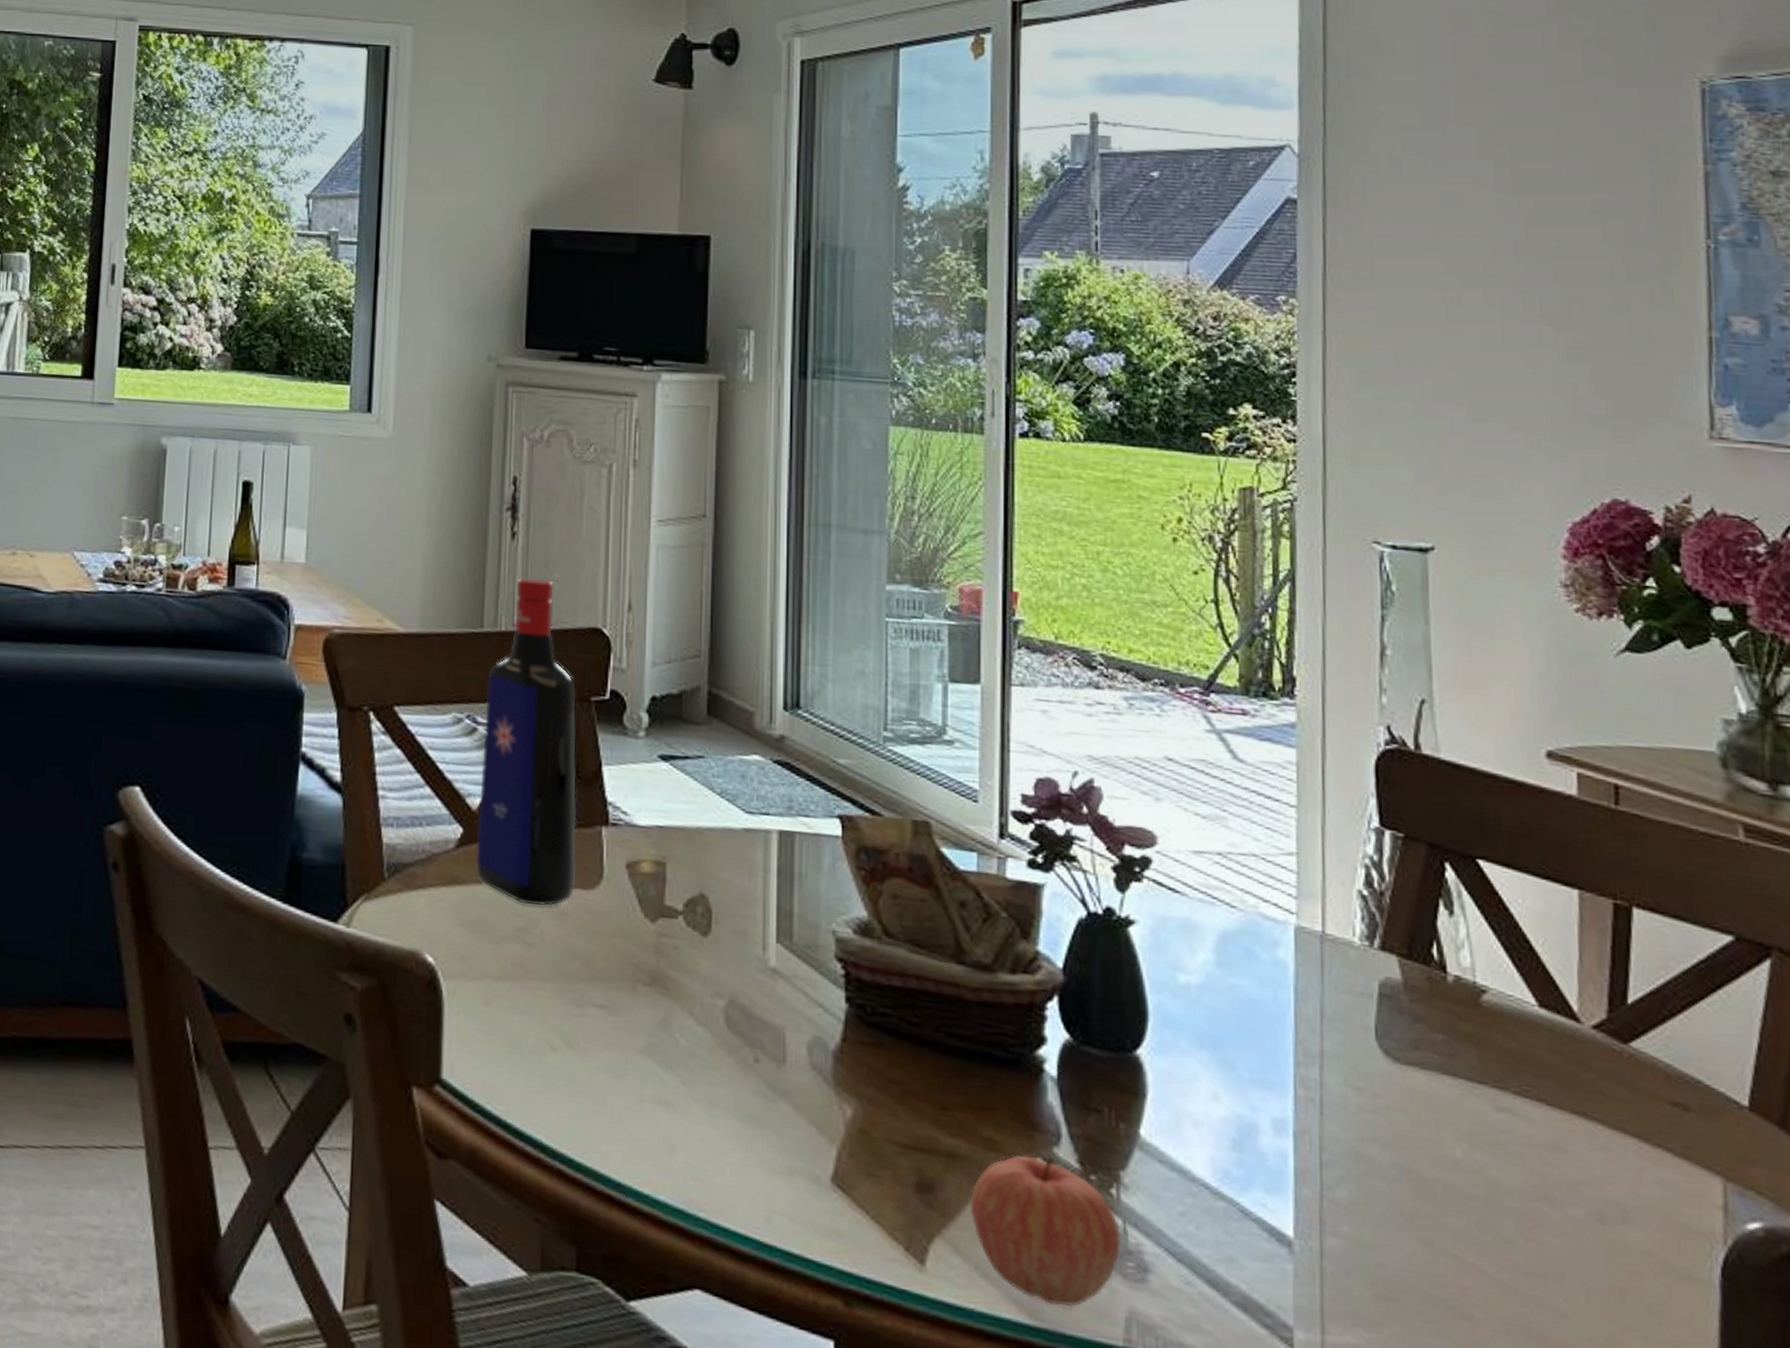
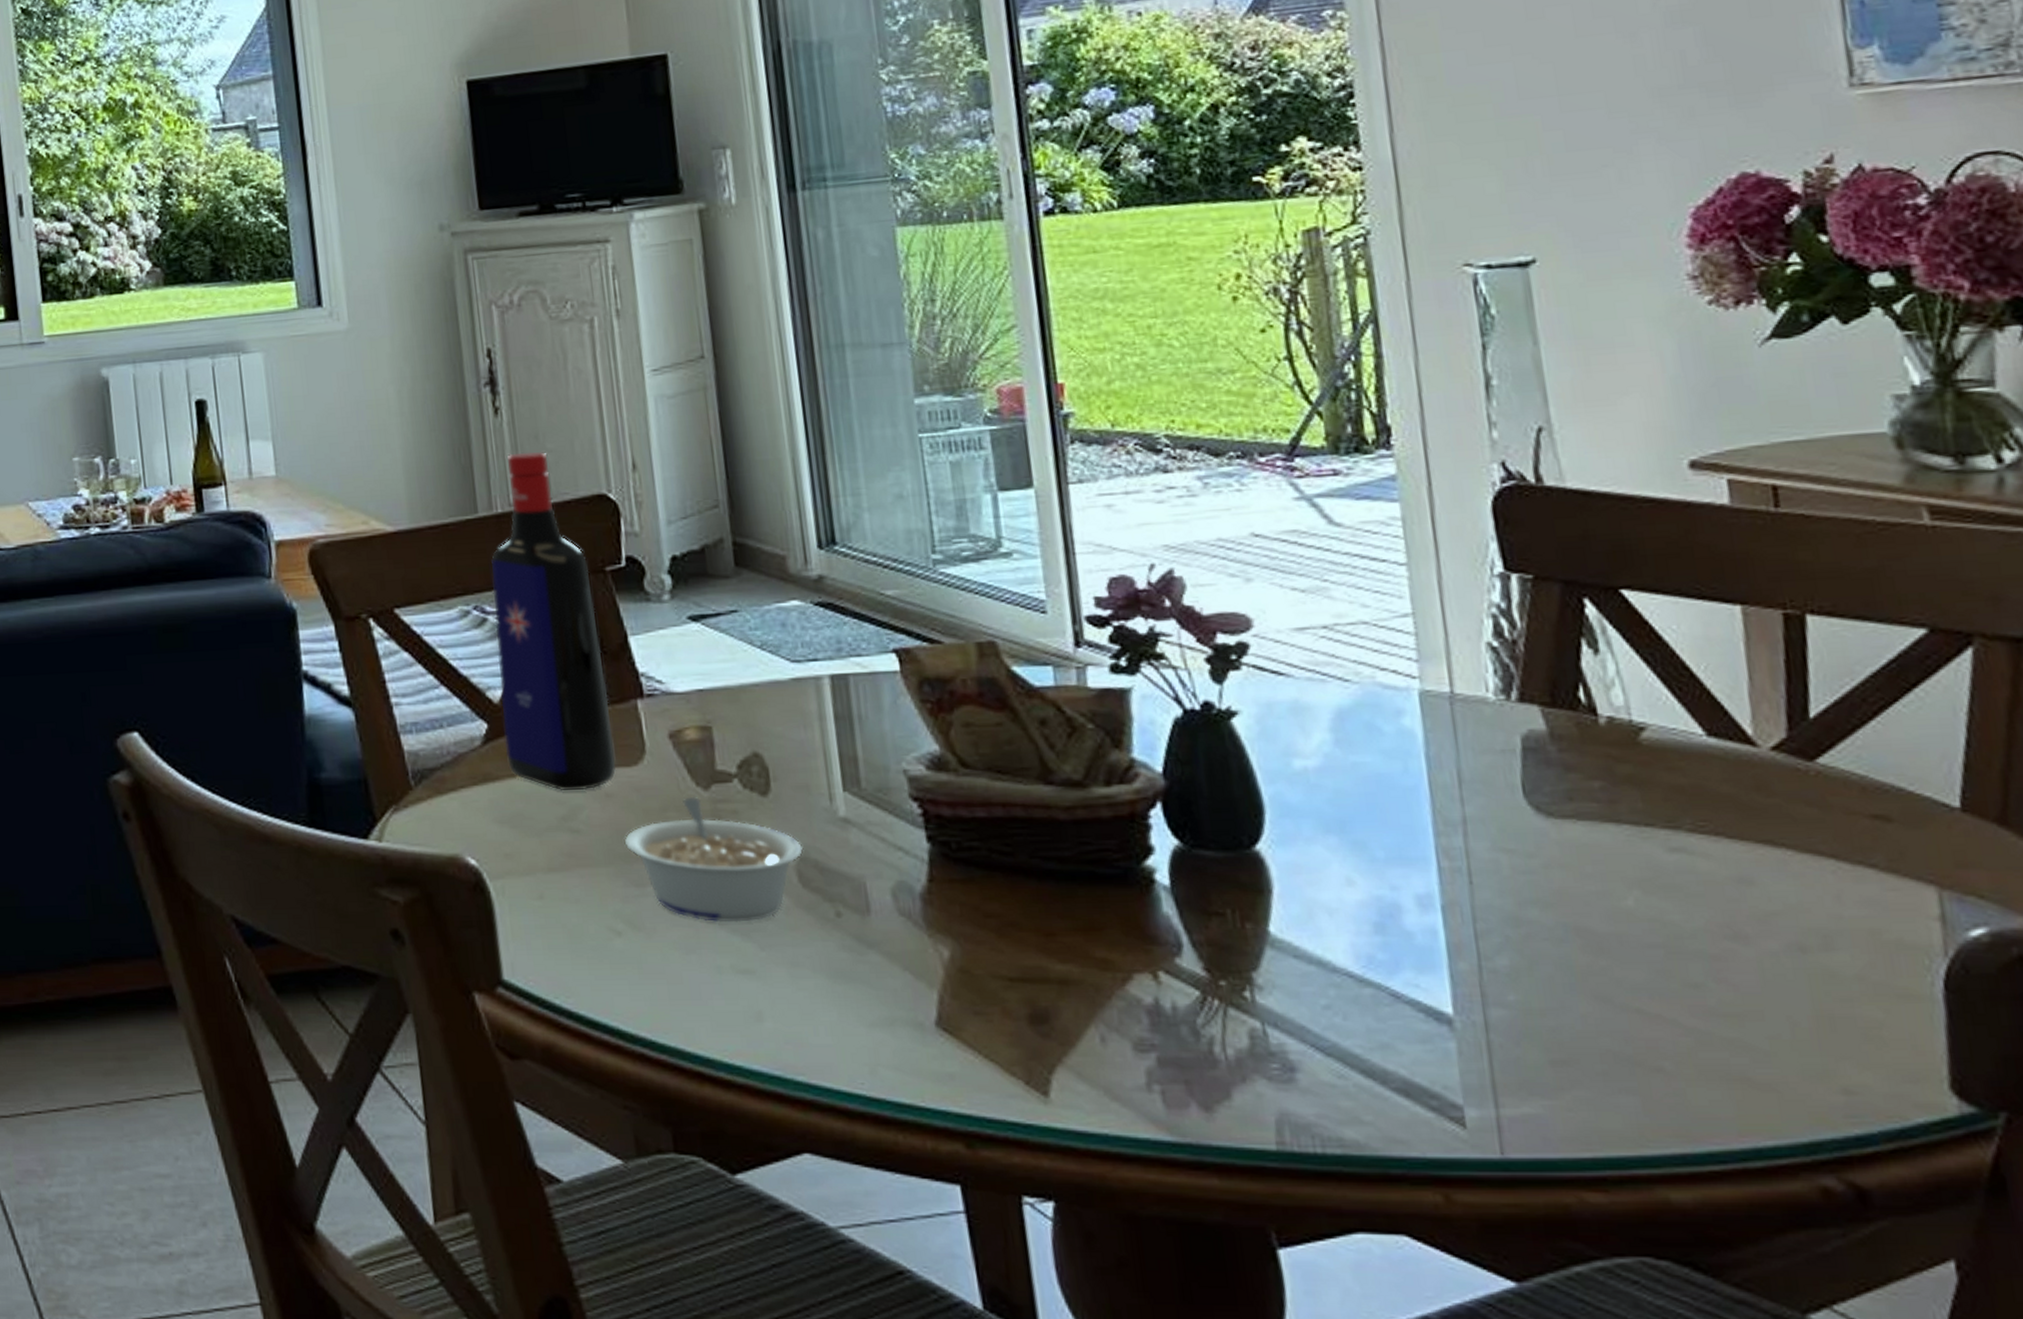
legume: none [571,926,732,1056] -> present [624,796,803,923]
apple: present [970,1154,1120,1306] -> none [1089,967,1262,1118]

